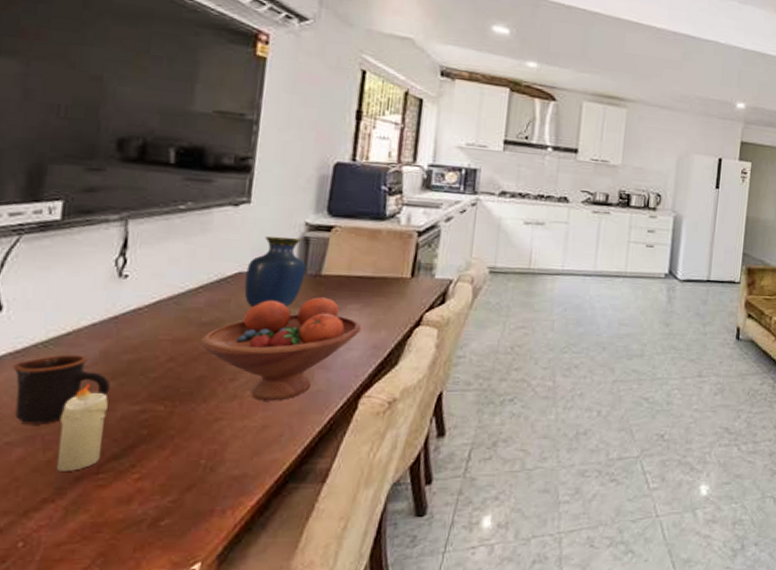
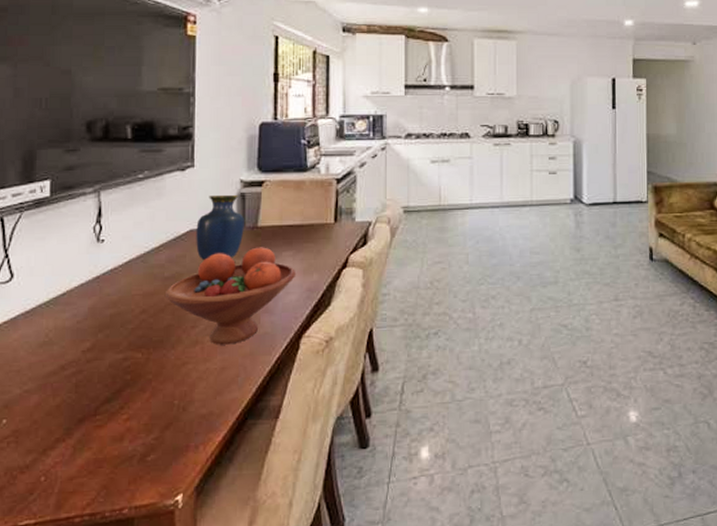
mug: present [13,354,110,425] -> none [25,312,98,375]
candle: present [56,382,109,471] -> none [63,336,99,414]

